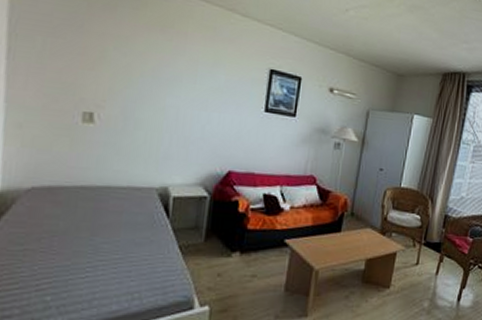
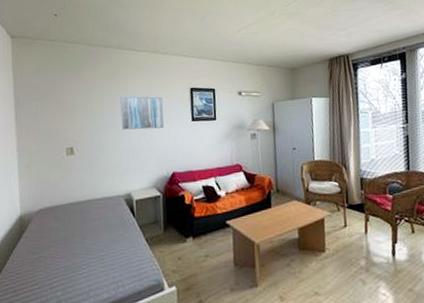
wall art: none [168,59,232,113] -> present [120,96,164,130]

